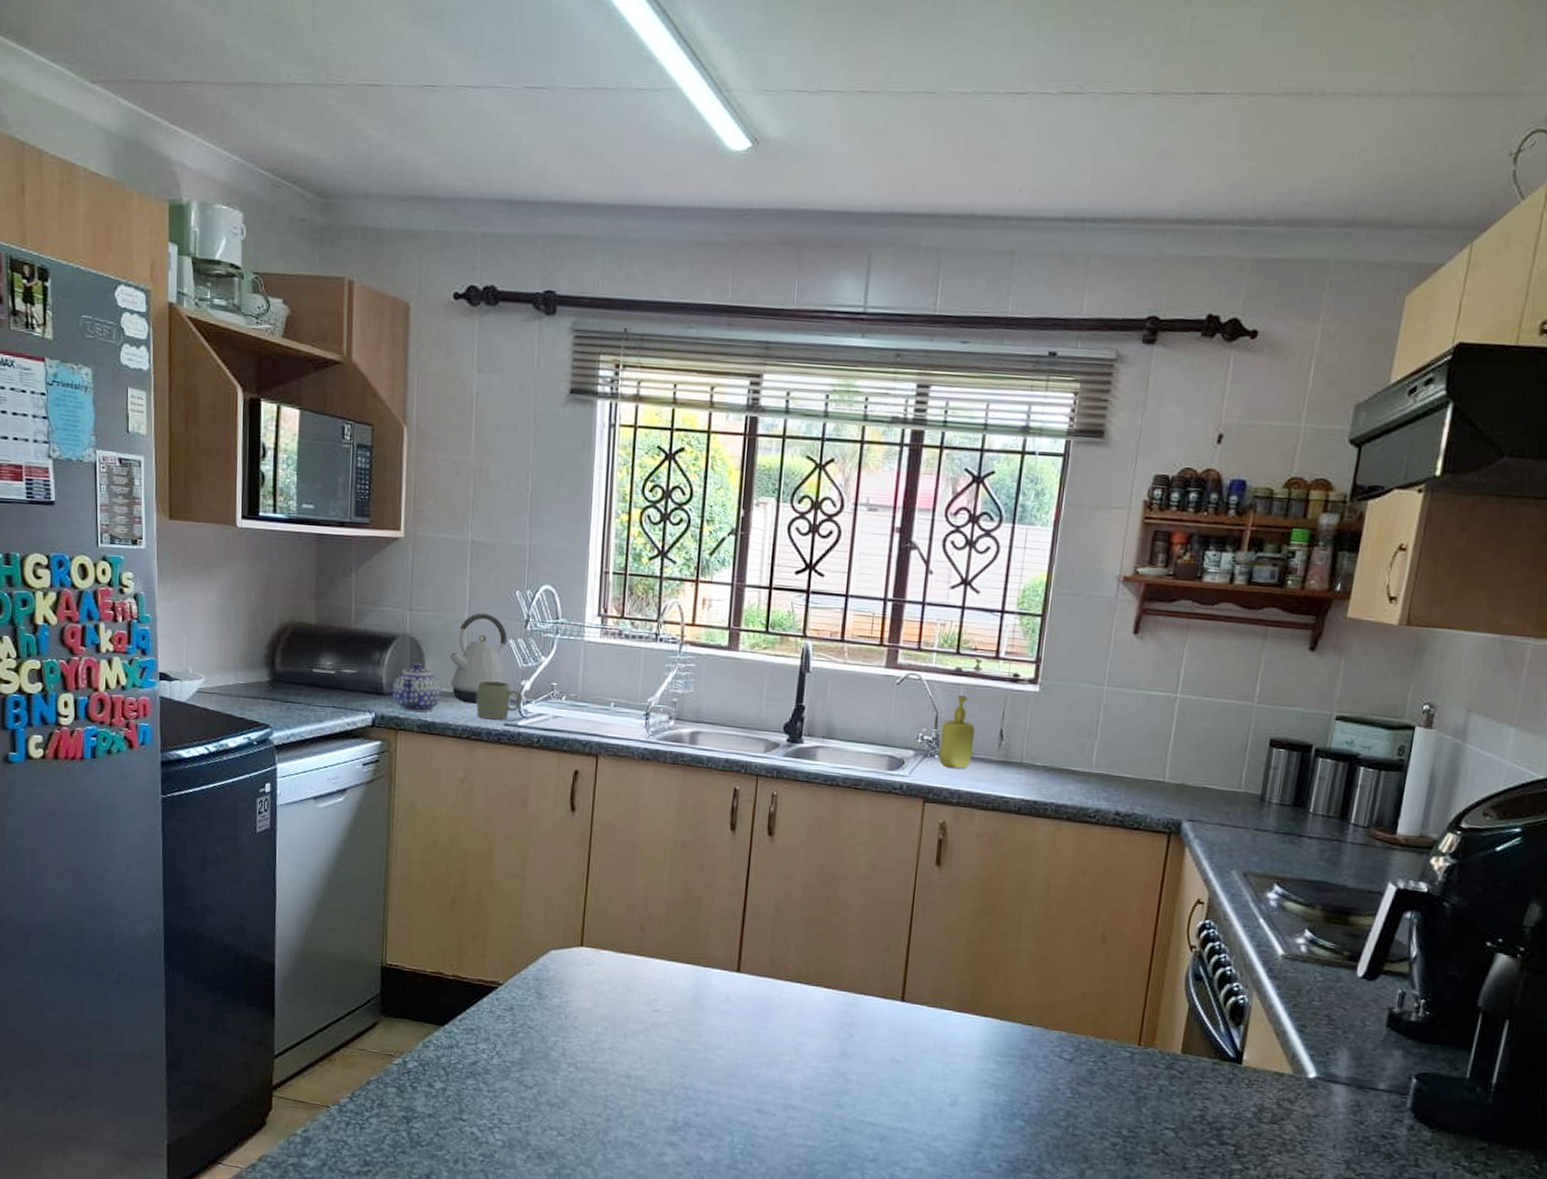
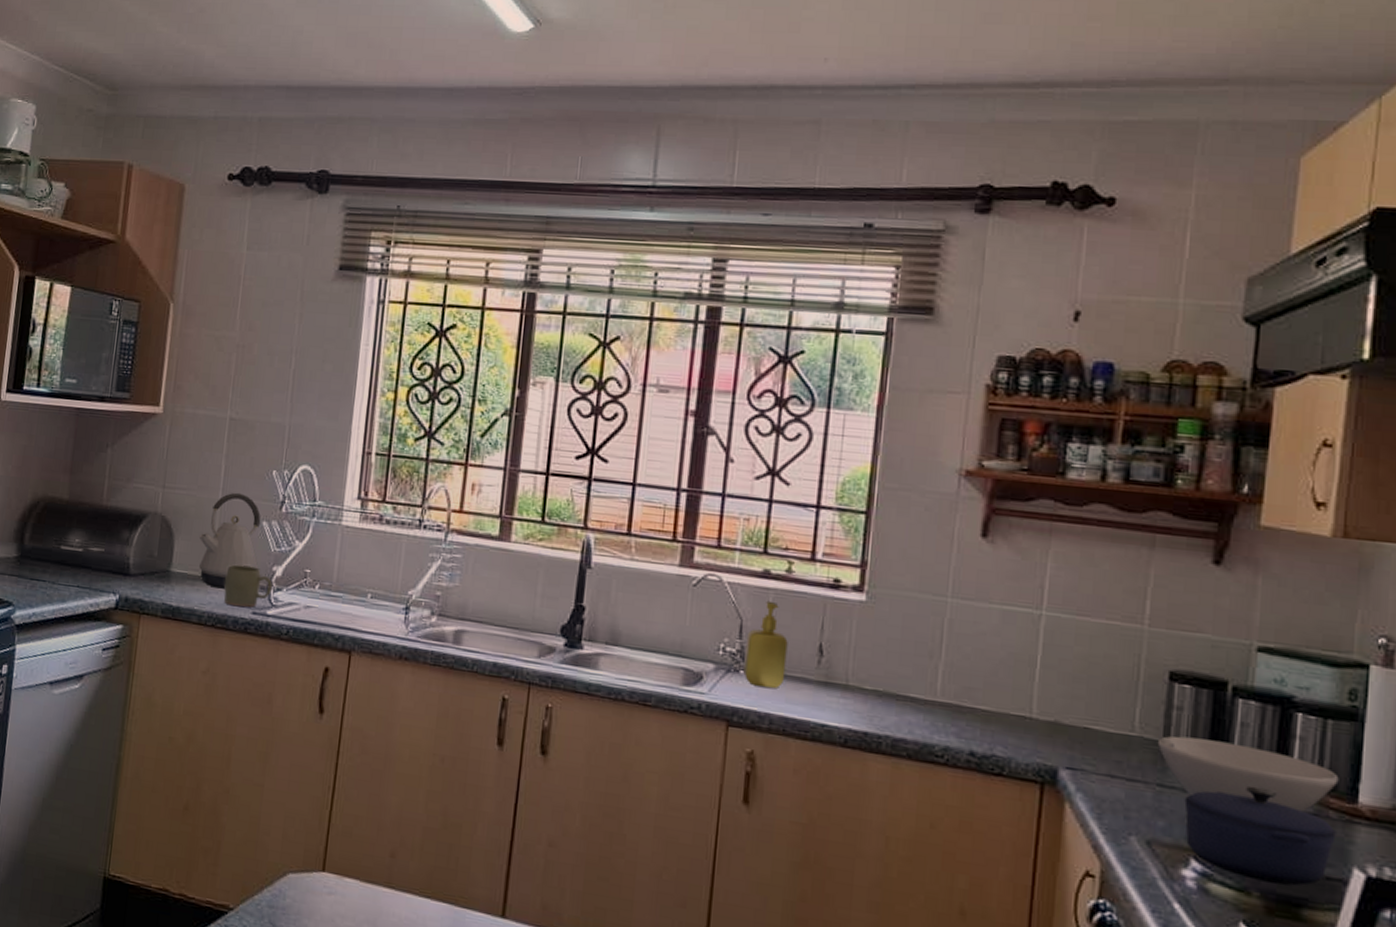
teapot: present [391,662,442,713] -> none [137,543,190,596]
bowl: none [1256,790,1385,844] -> present [1157,736,1339,813]
cooking pot: none [1272,825,1379,900] -> present [1184,785,1337,886]

